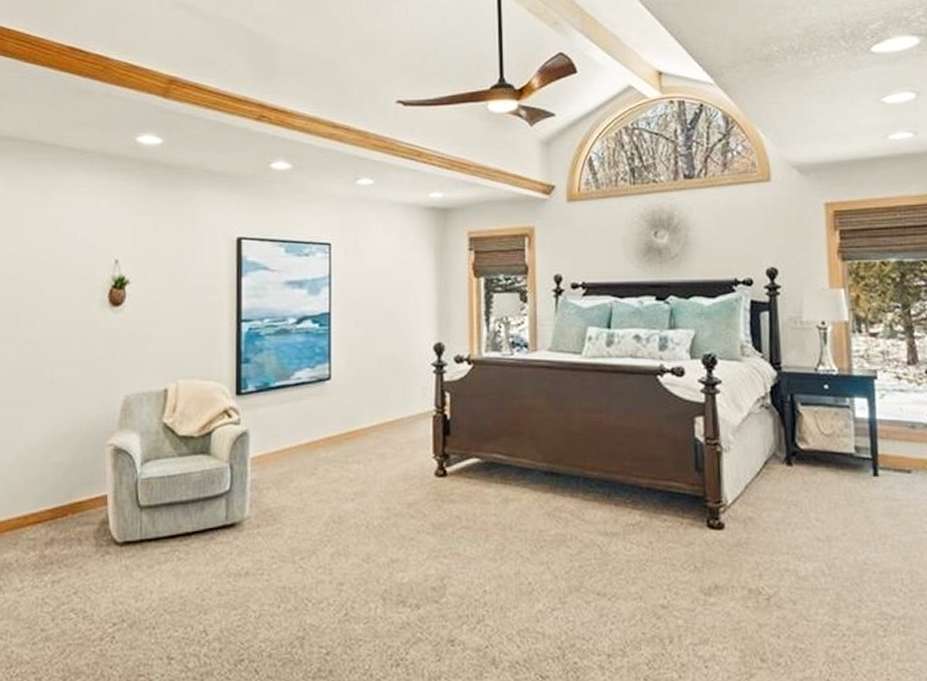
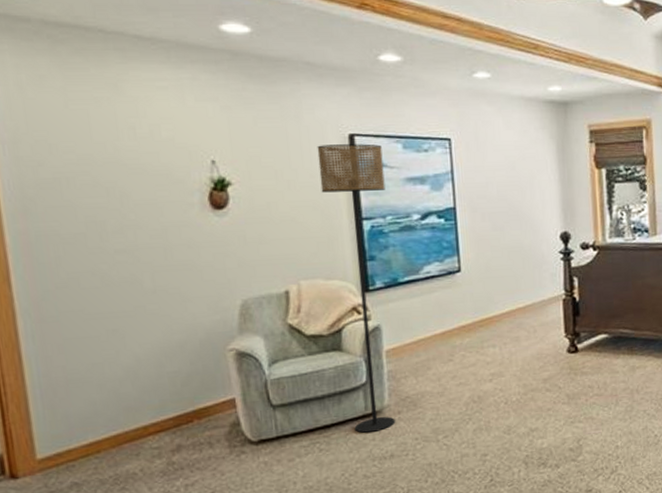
floor lamp: none [207,247,266,545] -> present [317,144,396,433]

